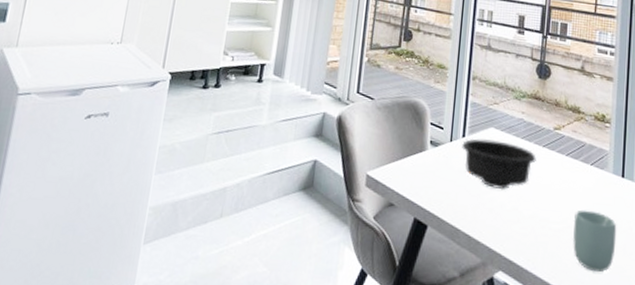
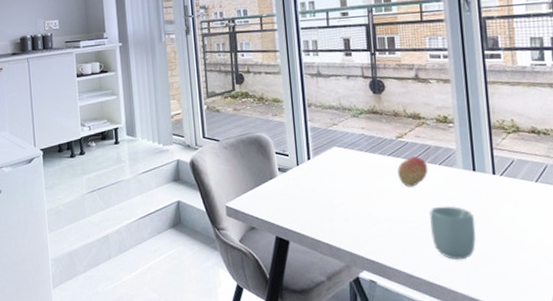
bowl: present [462,138,536,190] -> none [309,157,383,201]
fruit: none [550,152,580,185] -> present [397,156,428,188]

